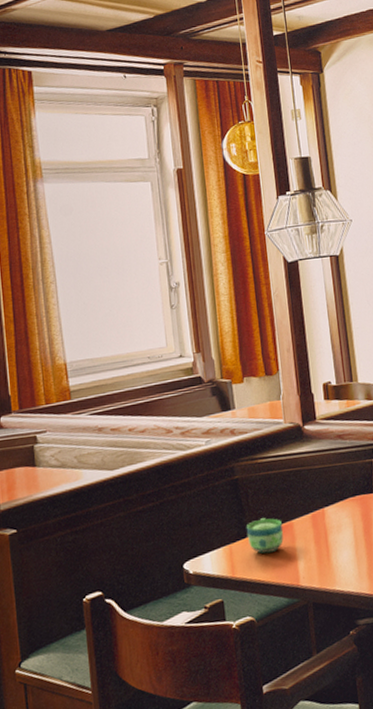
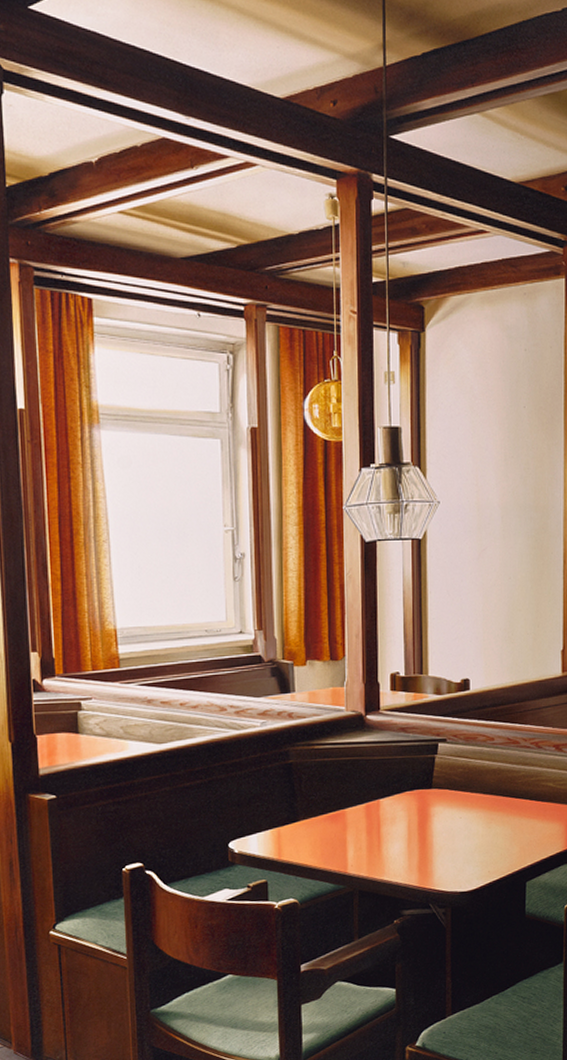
cup: present [246,518,284,554] -> none [296,804,335,840]

